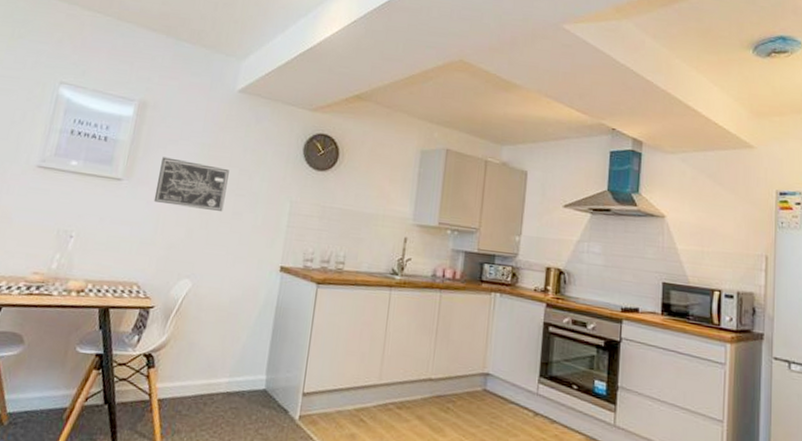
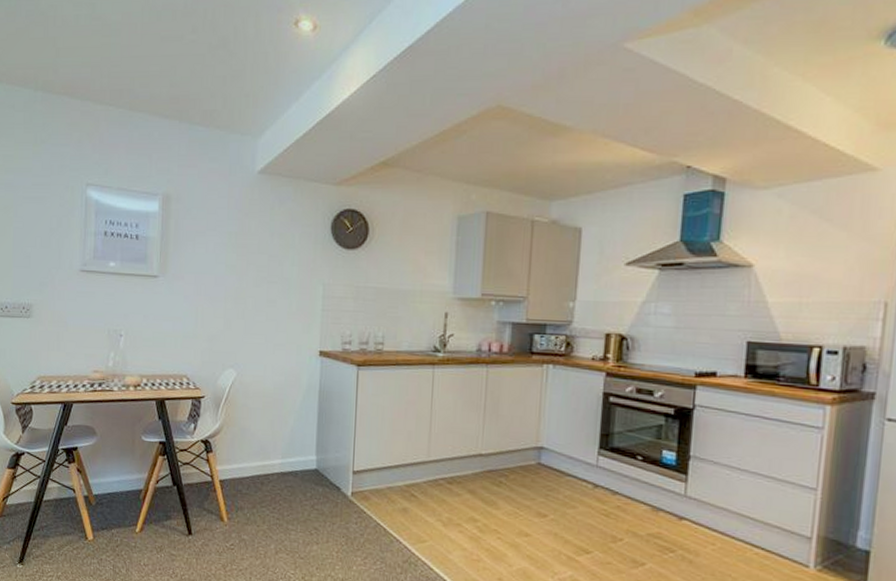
wall art: present [153,157,229,211] -> none [190,250,259,300]

